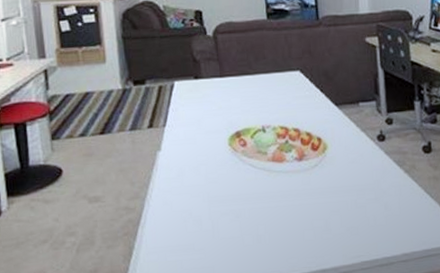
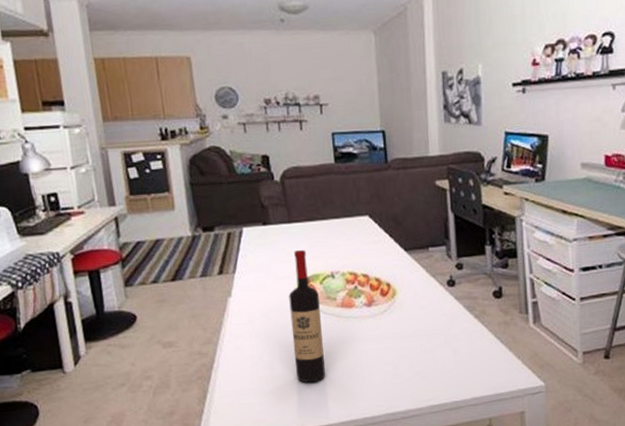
wine bottle: none [219,103,255,239] -> present [289,249,325,383]

